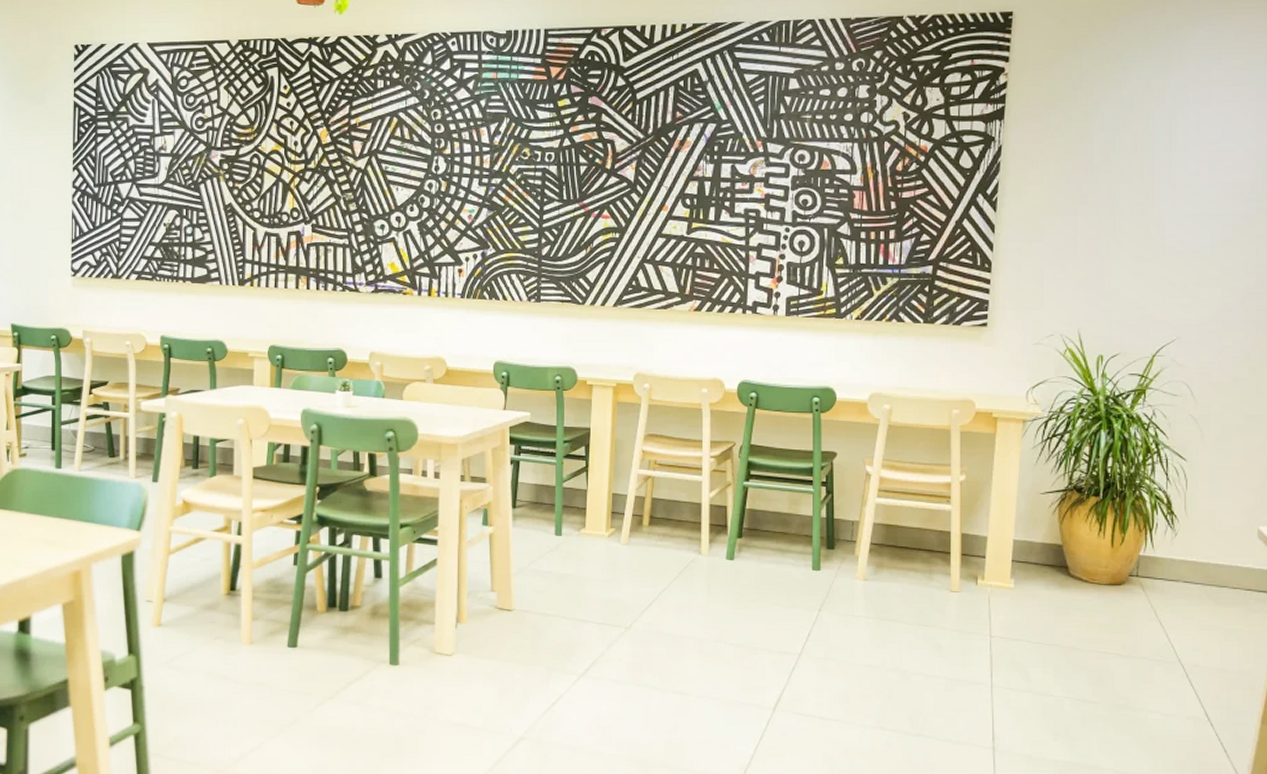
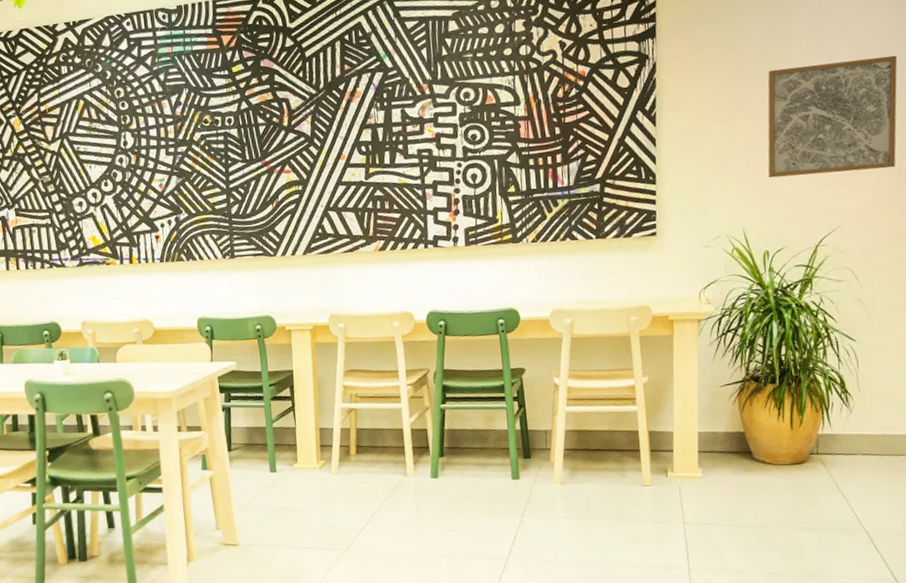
wall art: none [1108,166,1252,282] -> present [767,55,898,178]

